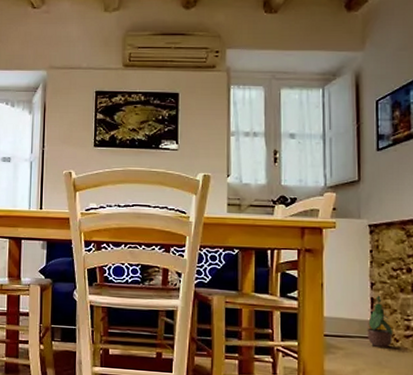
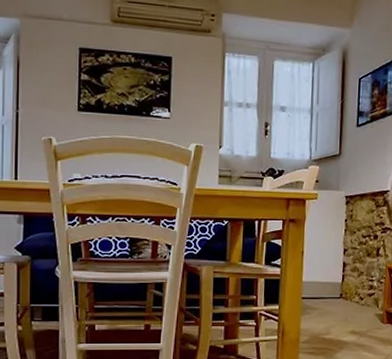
potted plant: present [367,295,393,348] -> none [338,260,360,306]

